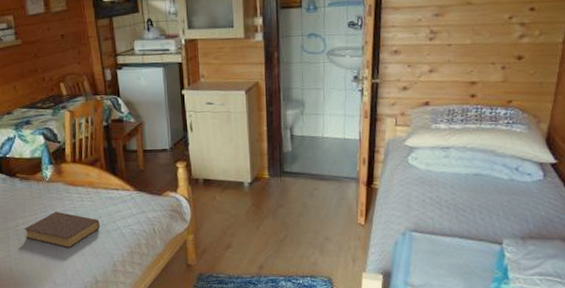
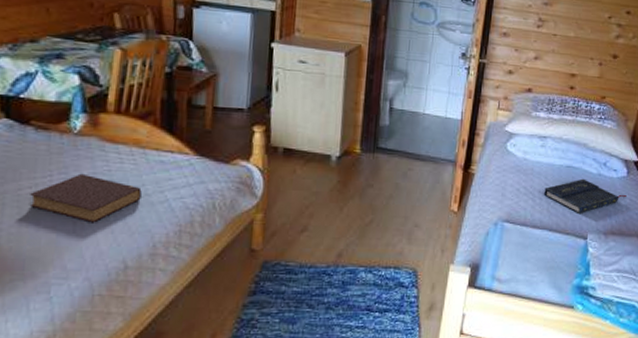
book: none [452,185,544,220] -> present [544,178,627,213]

